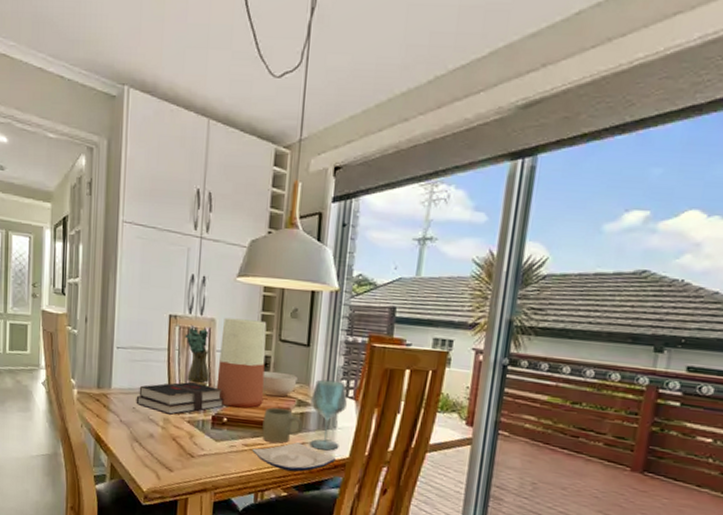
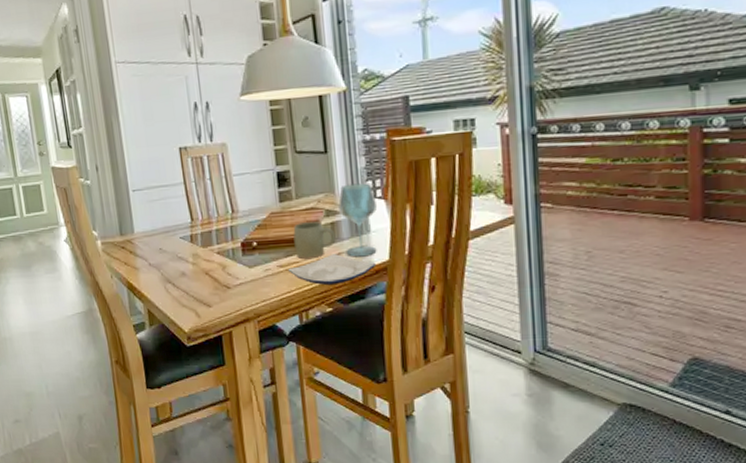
hardback book: present [136,381,224,415] -> none [161,211,250,249]
vase: present [184,324,210,387] -> none [198,153,232,214]
vase: present [216,317,267,409] -> none [235,136,290,231]
bowl: present [262,370,298,399] -> none [284,184,322,213]

